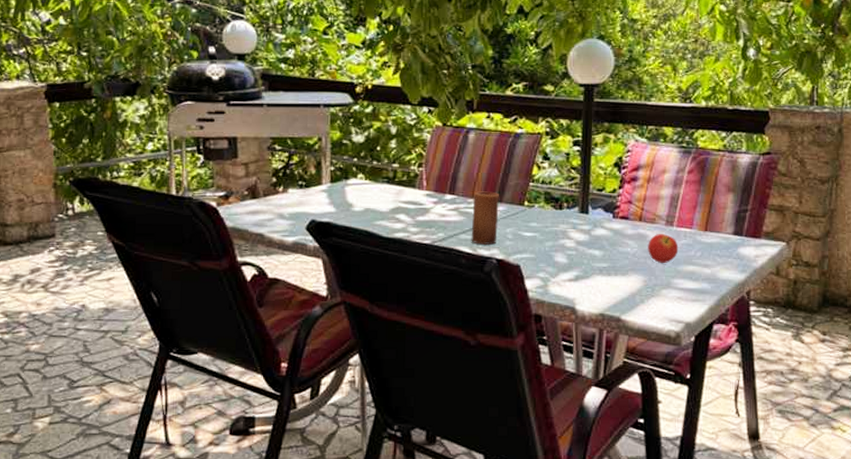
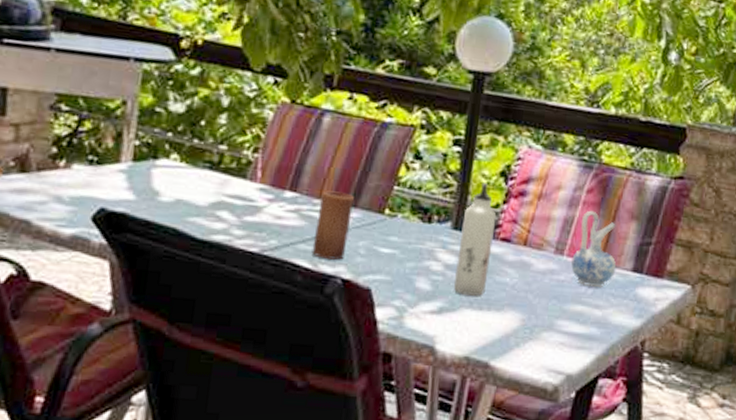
water bottle: none [585,173,615,265] -> present [453,183,497,296]
fruit: present [648,234,679,263] -> none [530,263,567,300]
ceramic pitcher: none [681,187,719,251] -> present [571,210,617,288]

